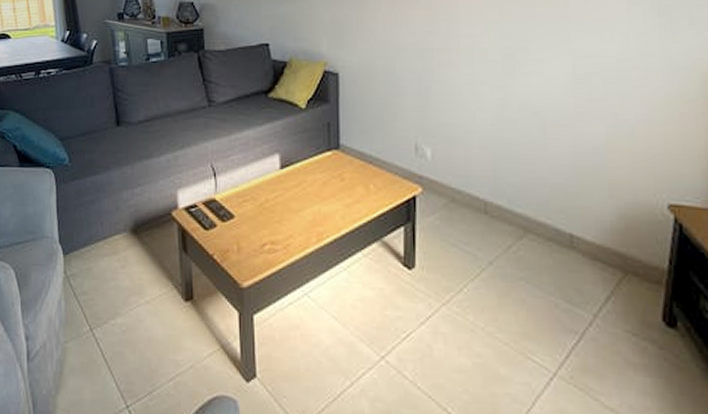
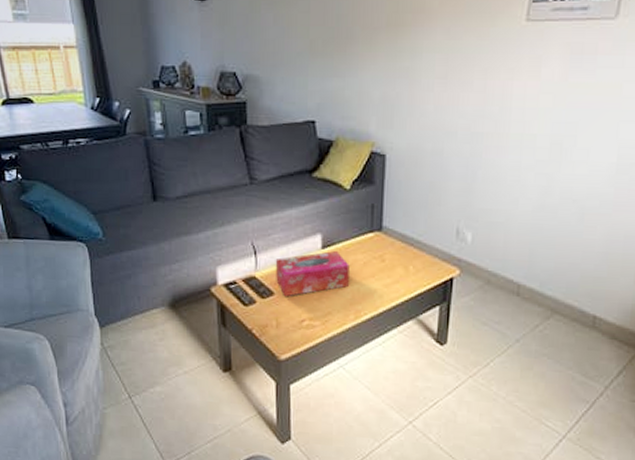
tissue box: none [234,171,309,220] -> present [275,251,350,297]

